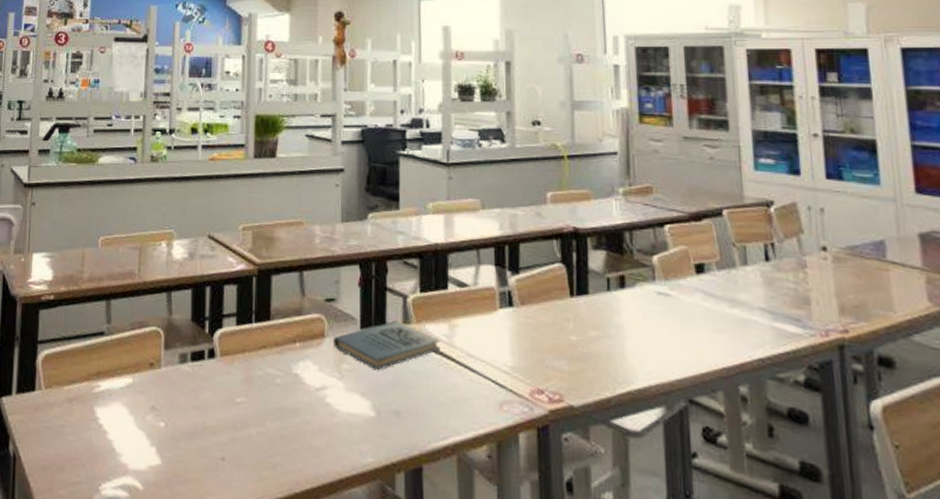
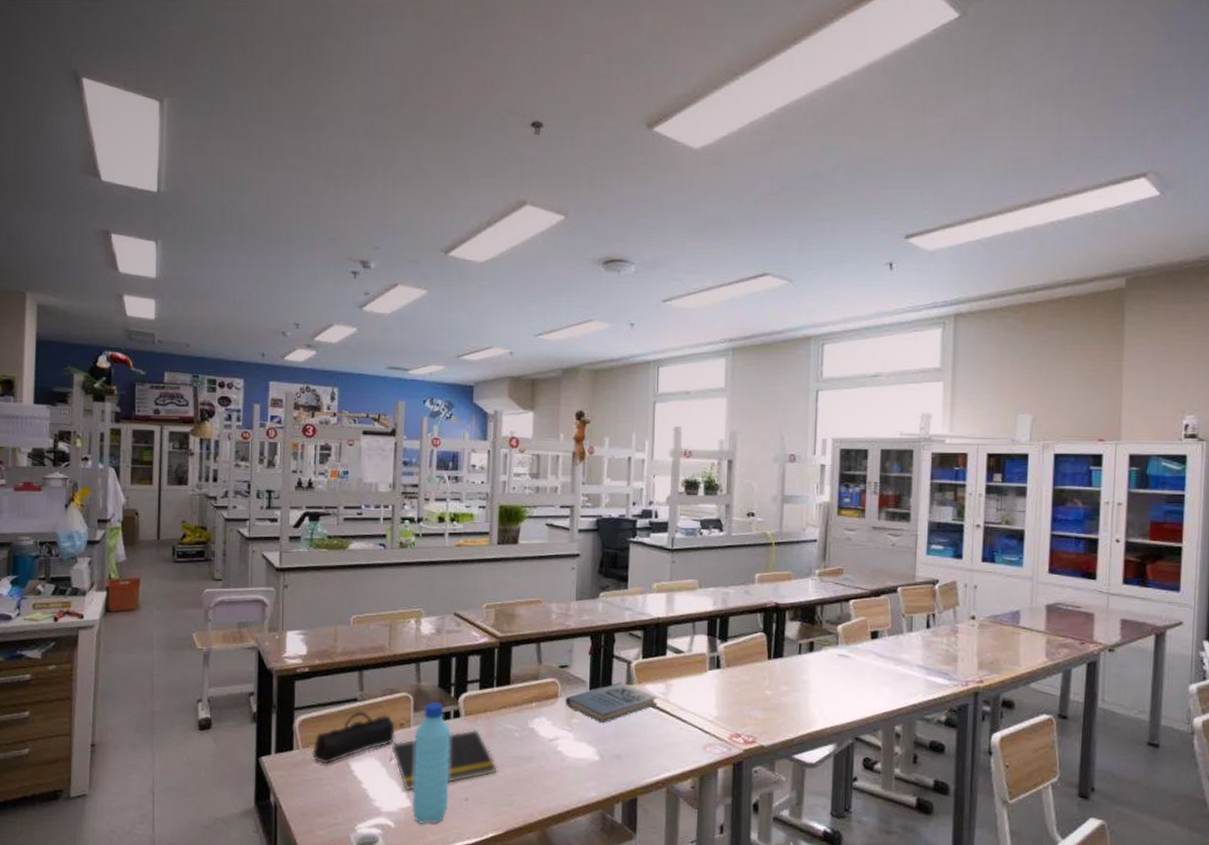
pencil case: none [55,347,144,409] -> present [312,711,395,764]
notepad: none [138,372,258,446] -> present [390,729,498,791]
water bottle: none [161,337,205,489] -> present [411,701,451,825]

